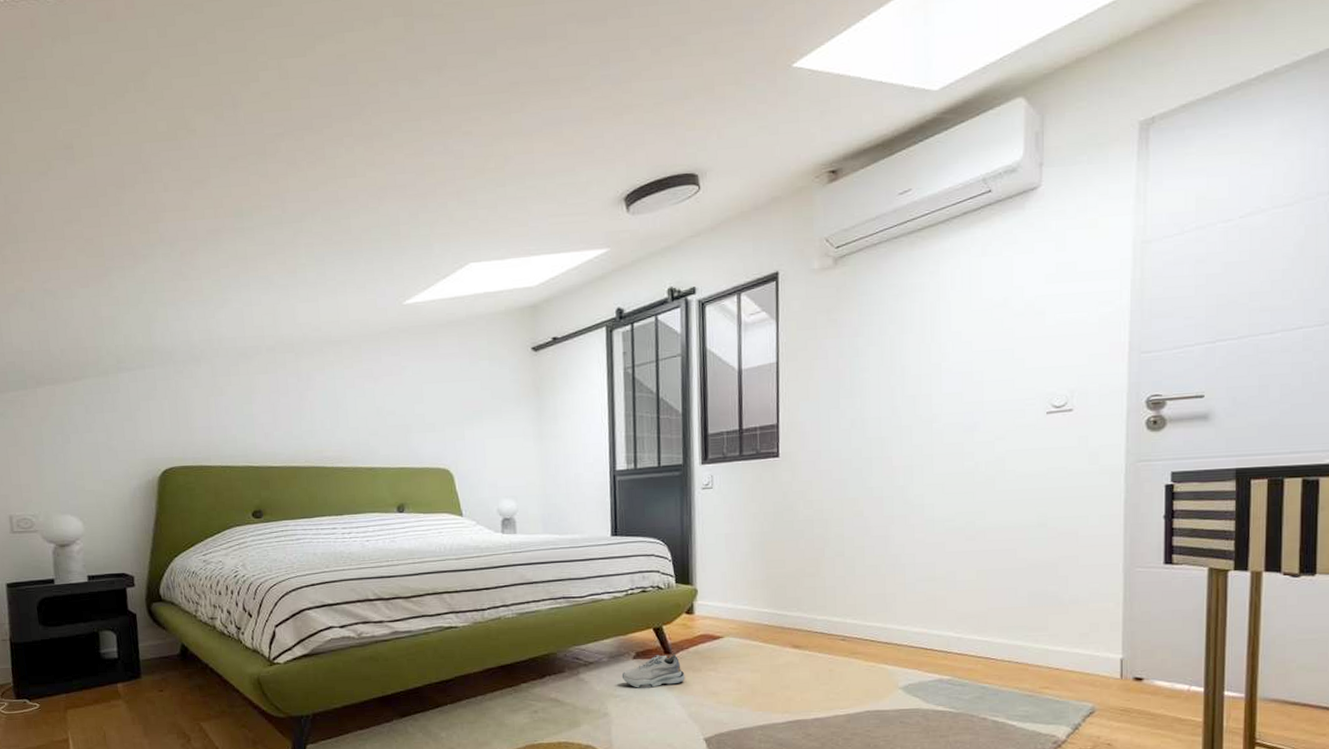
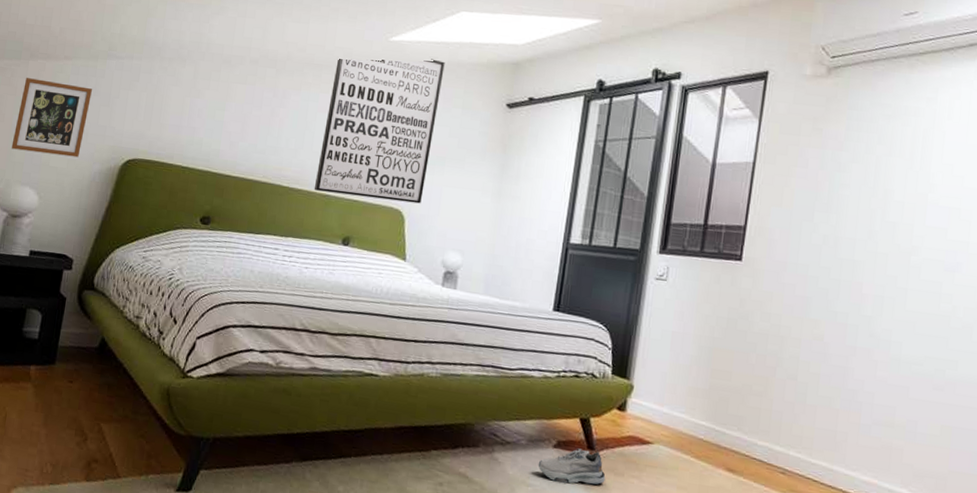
picture frame: none [37,405,114,481] -> present [11,78,92,158]
wall art: none [354,315,467,465] -> present [314,59,445,204]

